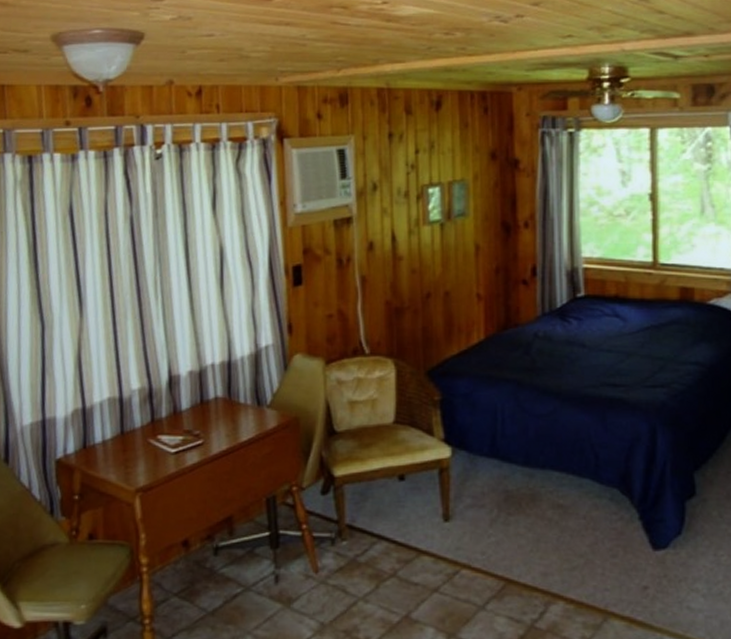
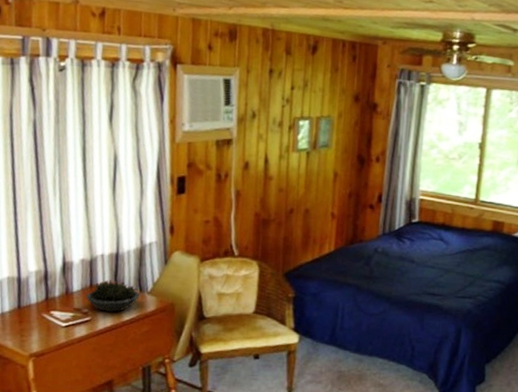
succulent plant: none [196,393,258,433] -> present [85,279,140,313]

